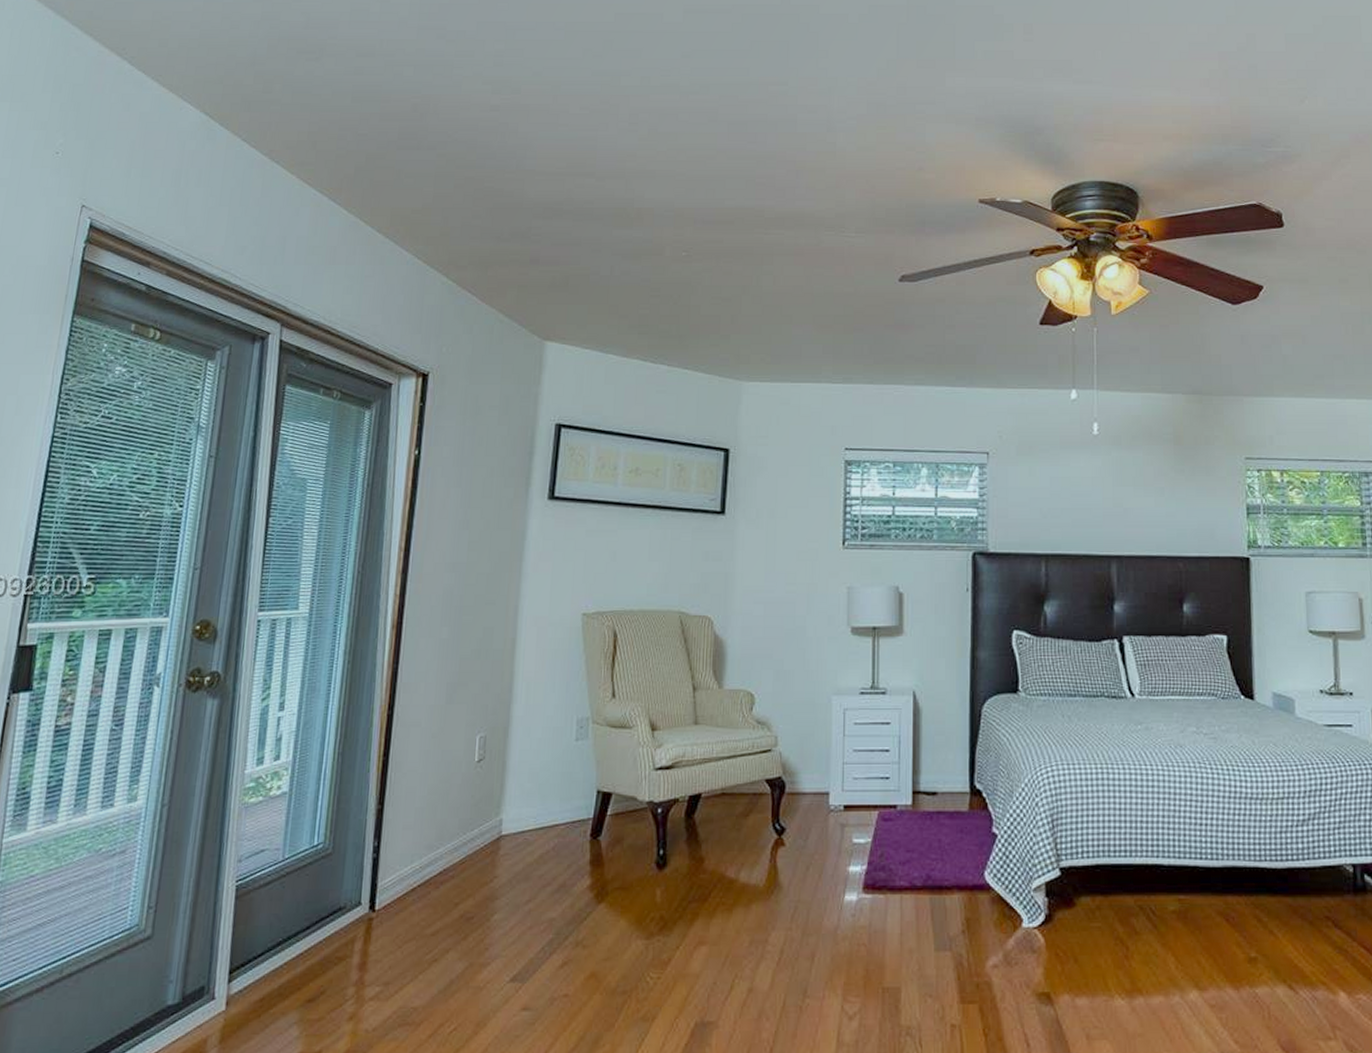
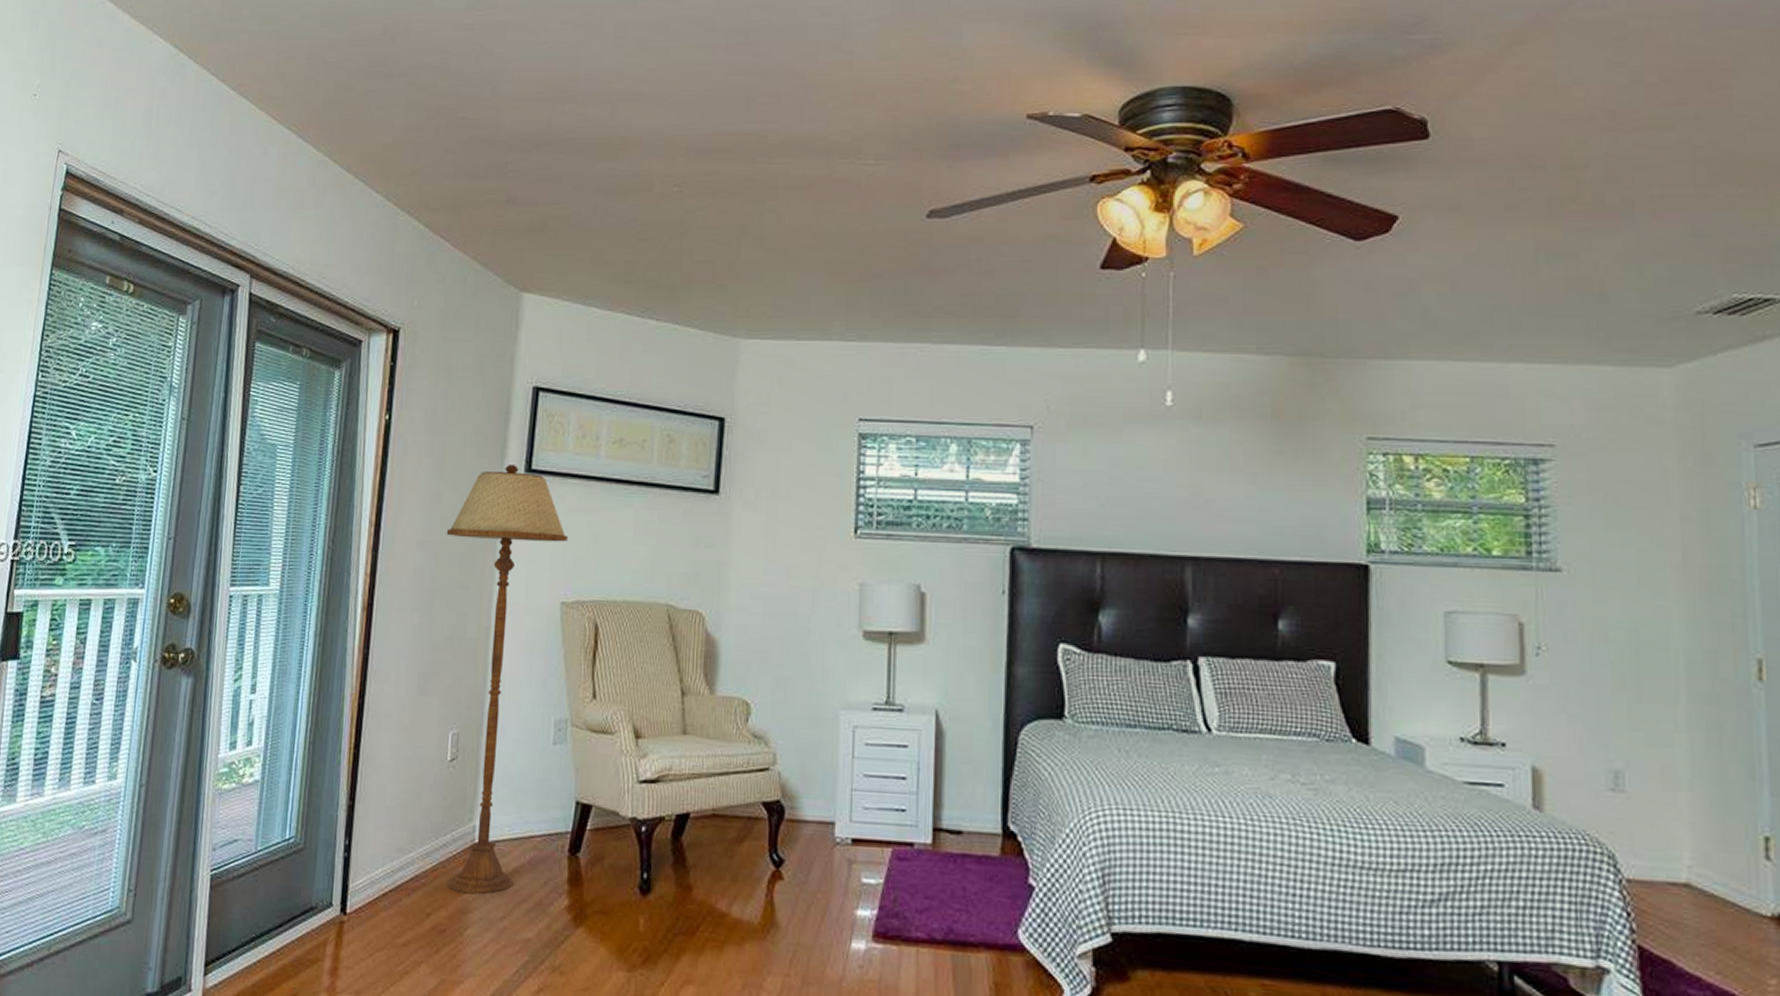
floor lamp: none [473,493,588,882] -> present [446,465,568,894]

